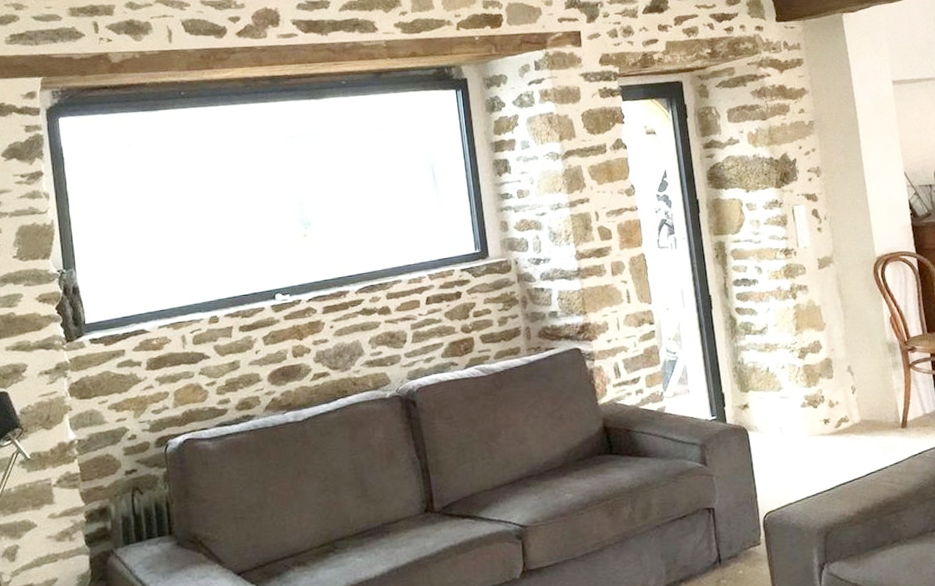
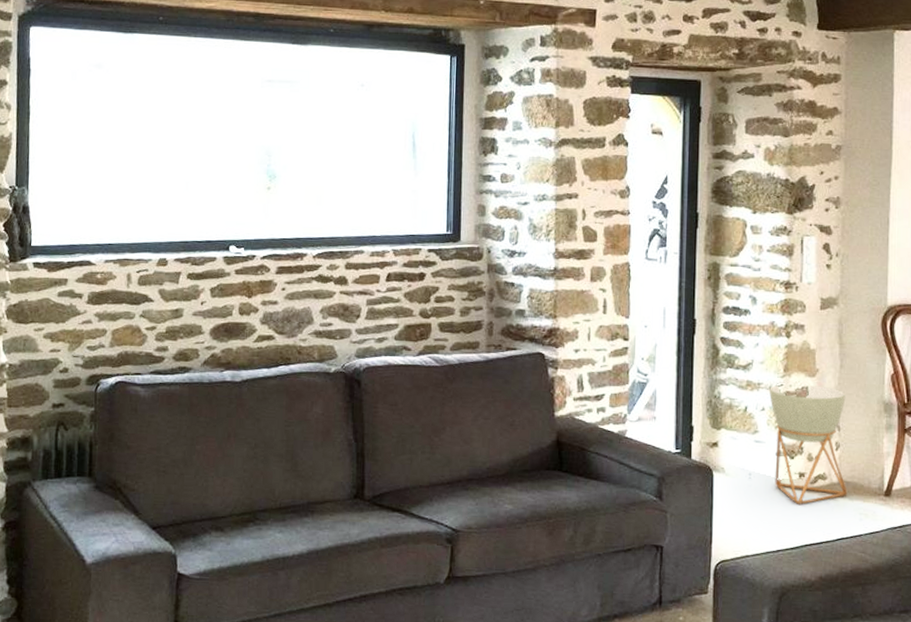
planter: none [786,337,869,449] -> present [769,385,848,505]

